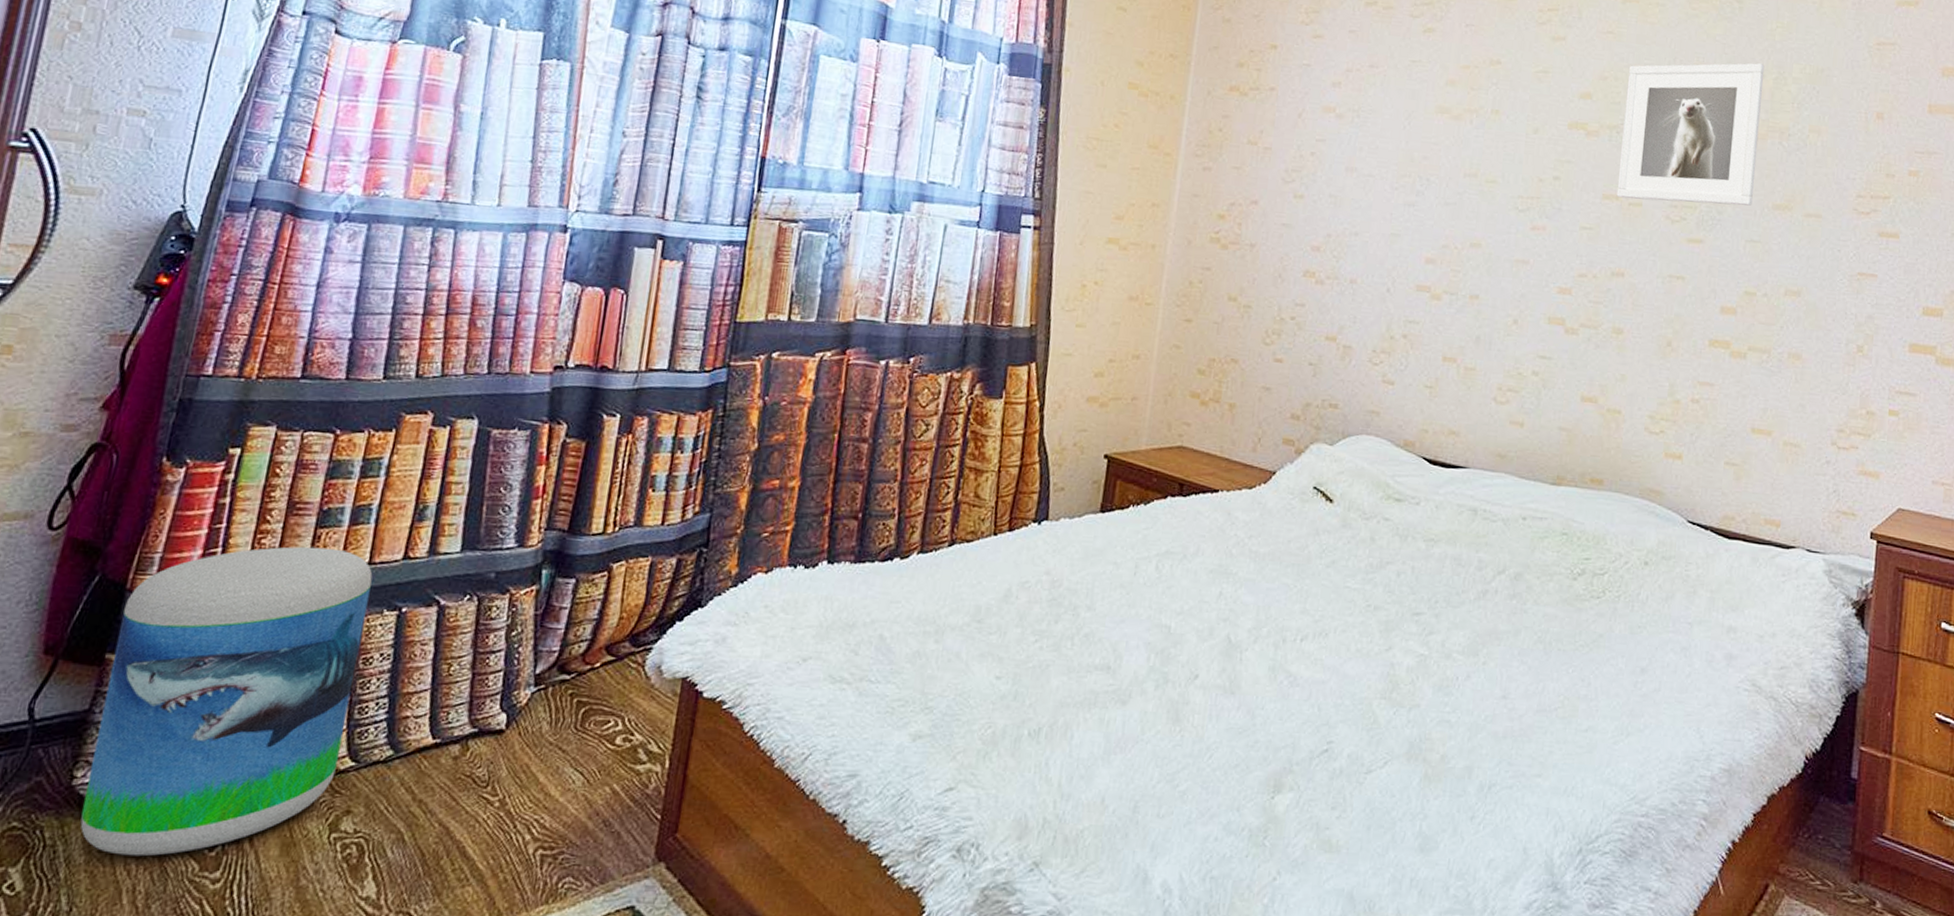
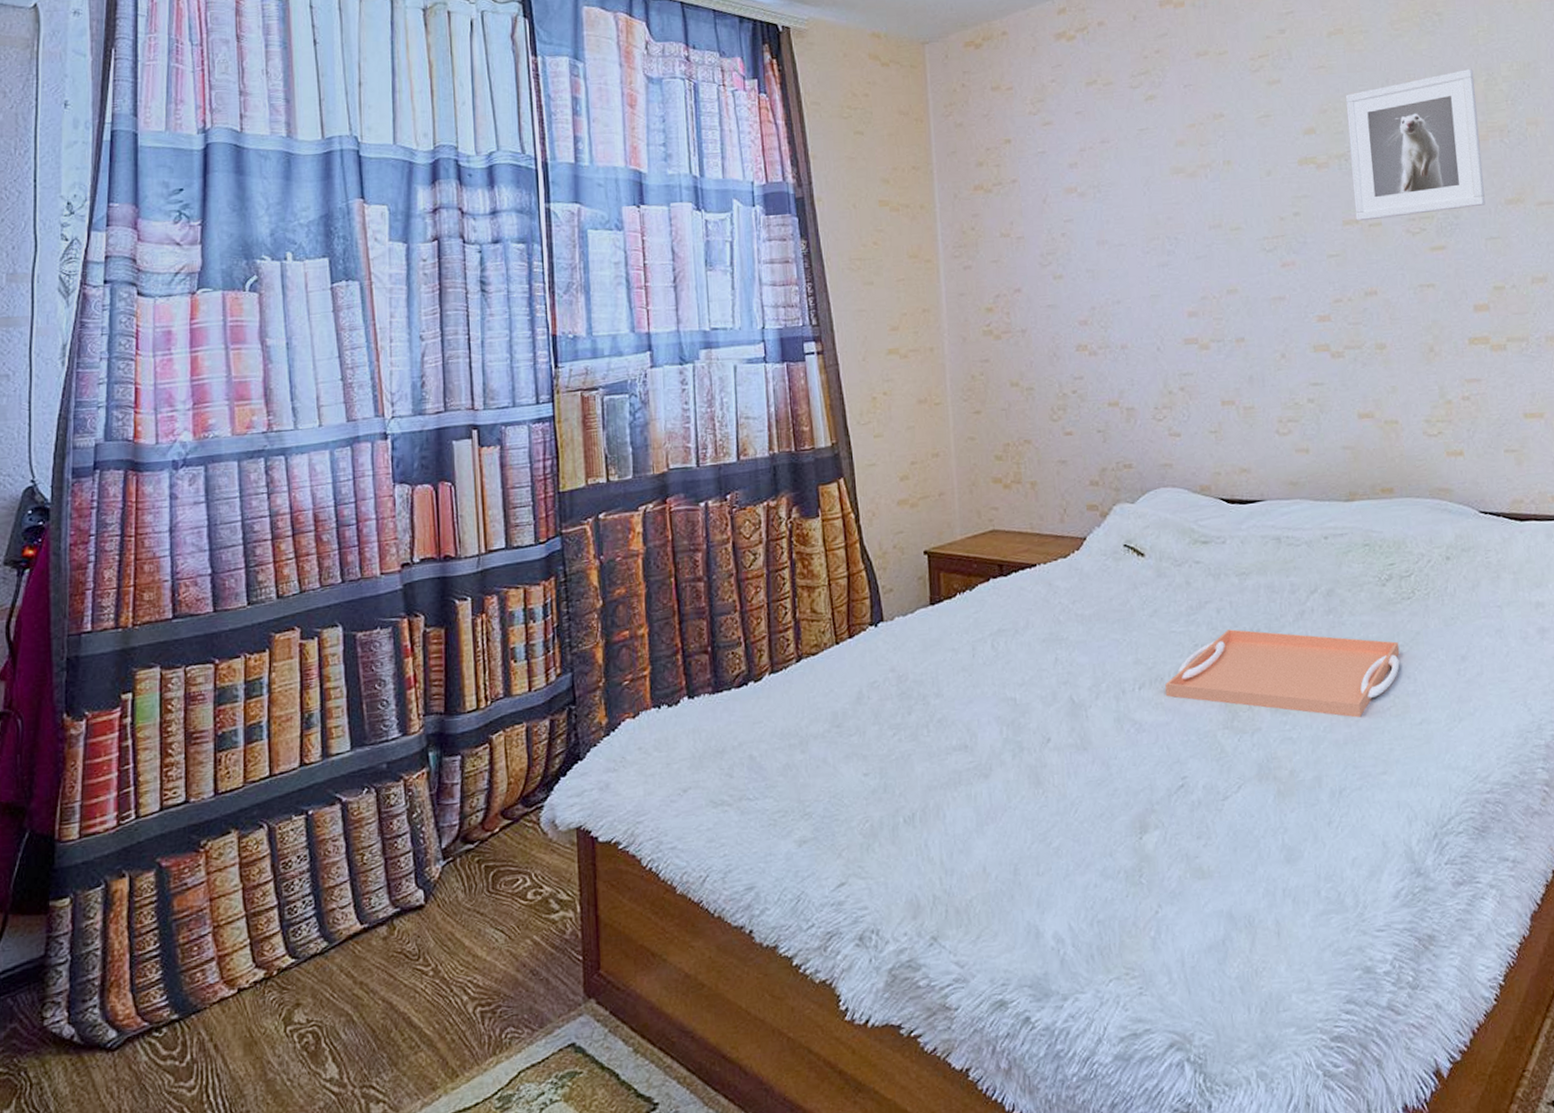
stool: present [80,546,373,857] -> none [56,768,279,1081]
serving tray: none [1328,596,1579,713] -> present [1165,629,1400,718]

